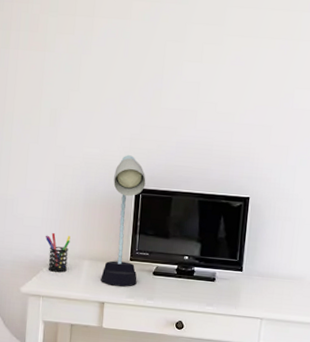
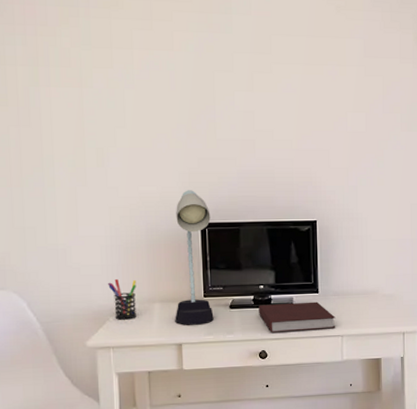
notebook: none [180,275,257,310] -> present [259,301,336,333]

